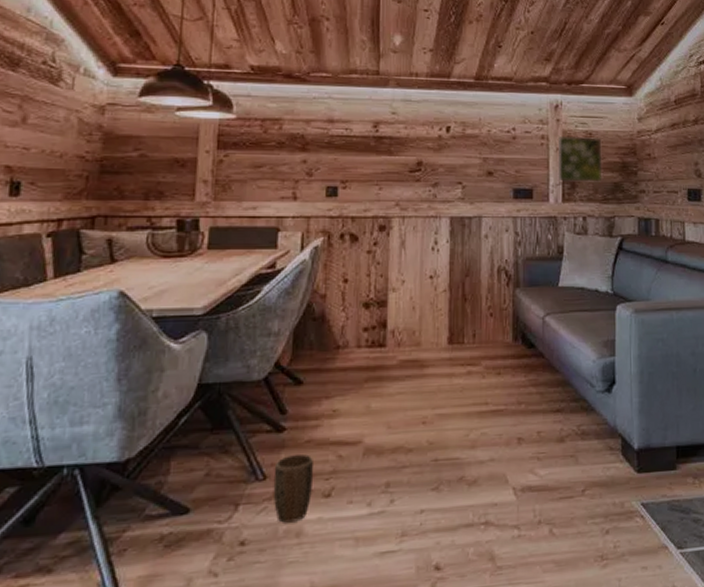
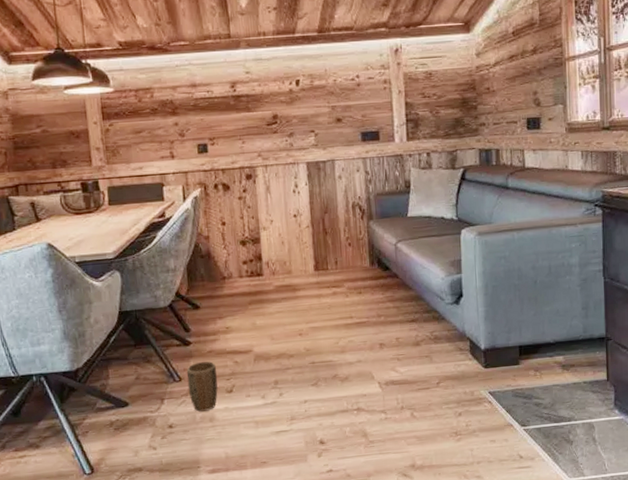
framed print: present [557,135,602,182] -> none [400,77,444,122]

